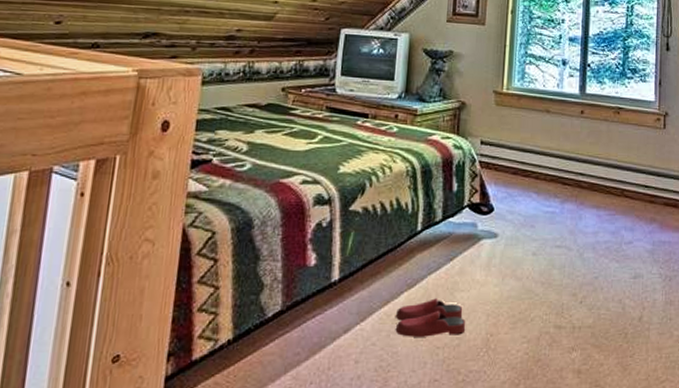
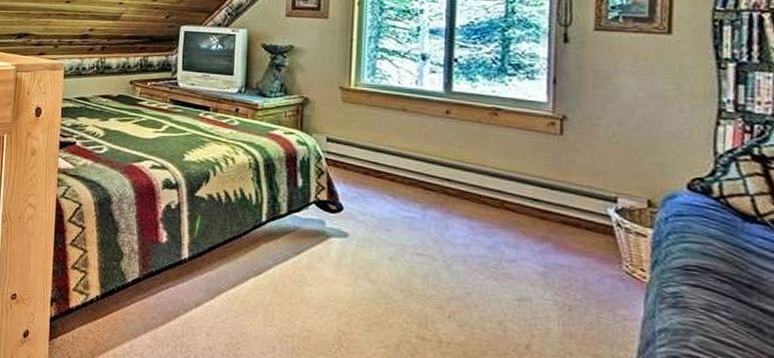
slippers: present [395,298,466,337] -> none [243,288,316,327]

